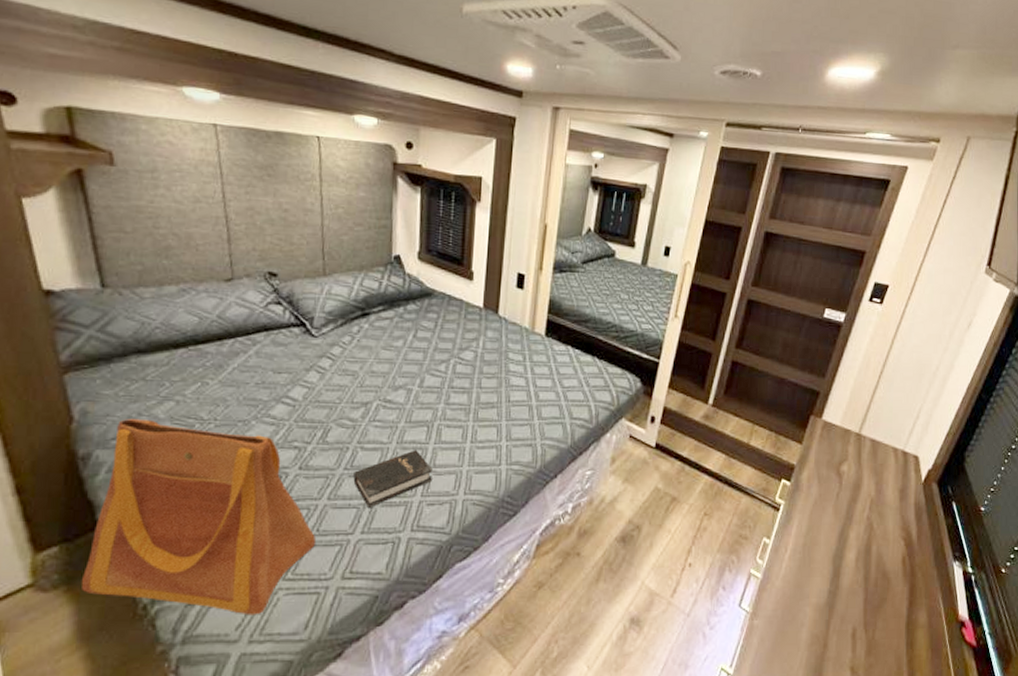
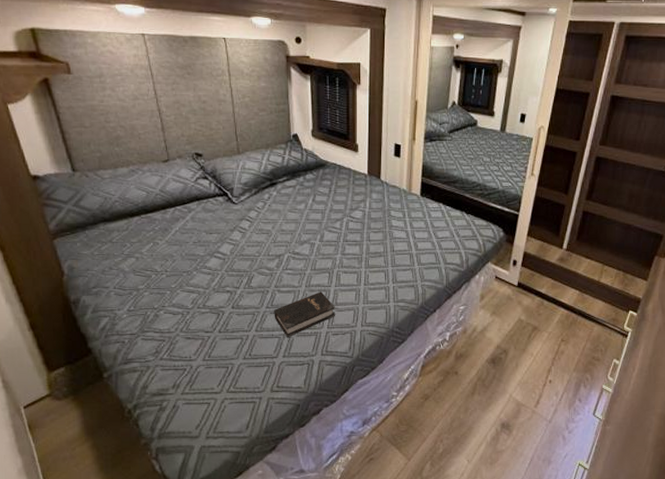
tote bag: present [81,418,315,615] -> none [83,271,249,418]

